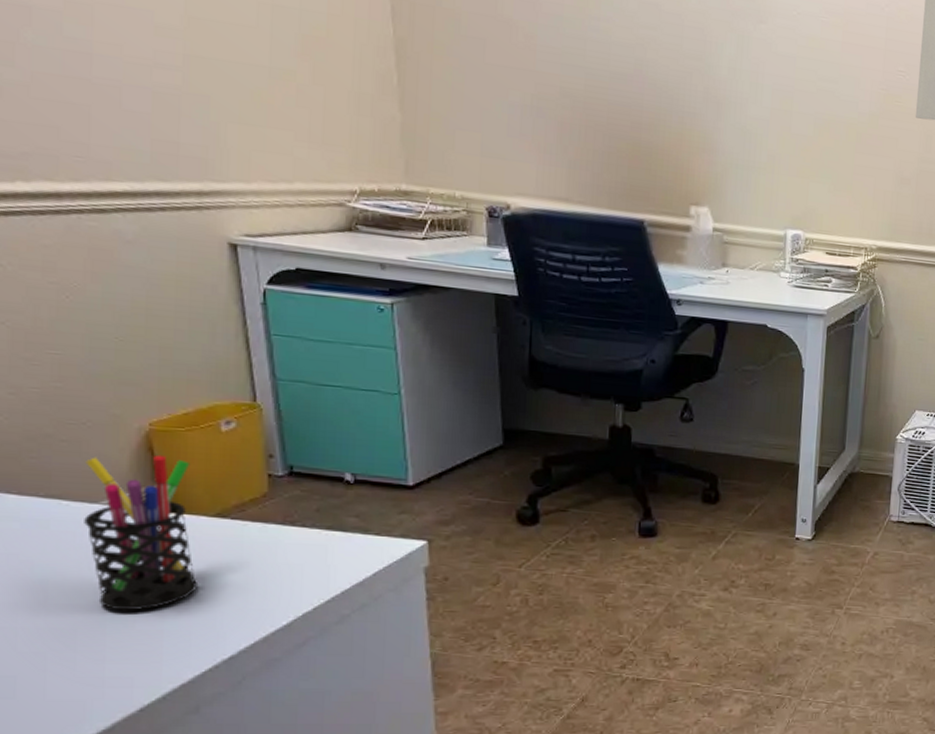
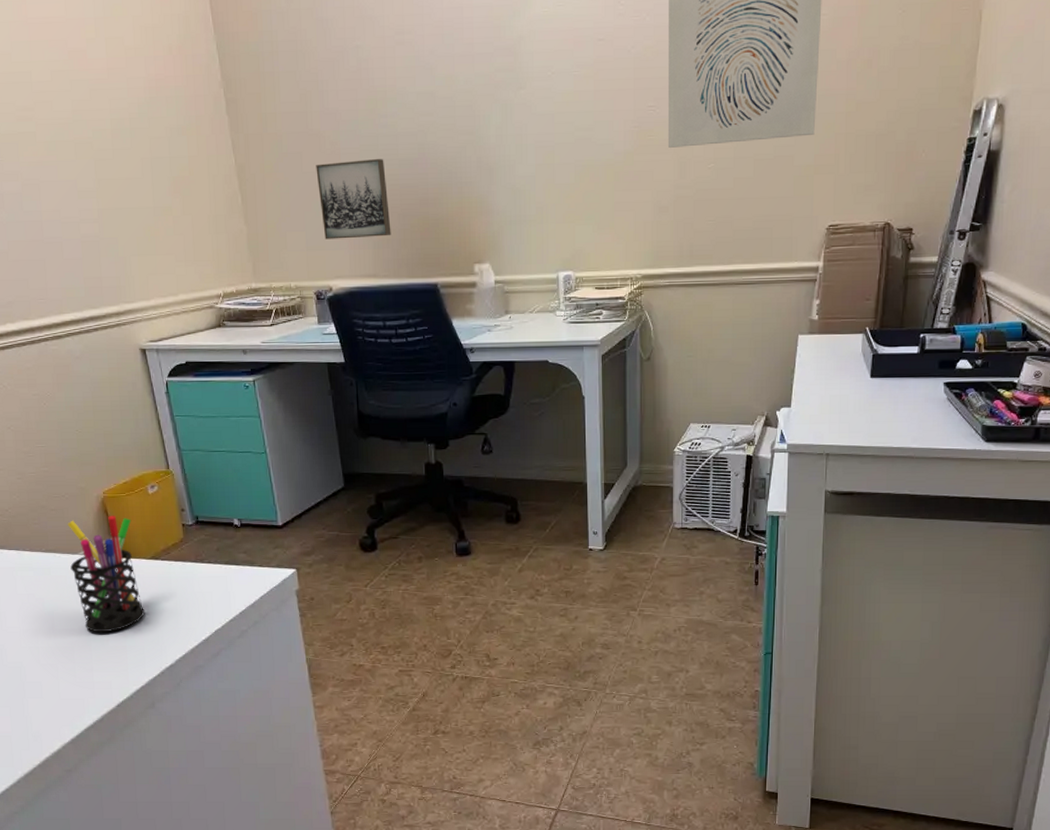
wall art: none [502,57,593,157] -> present [316,159,391,240]

